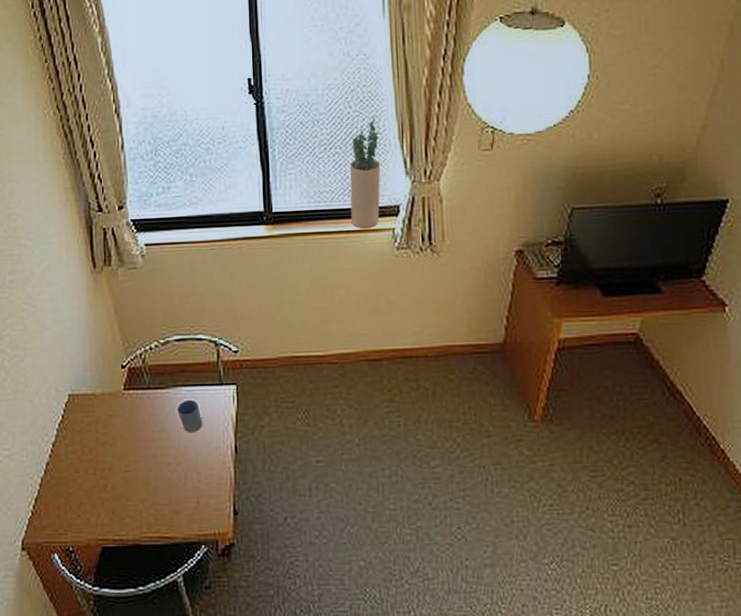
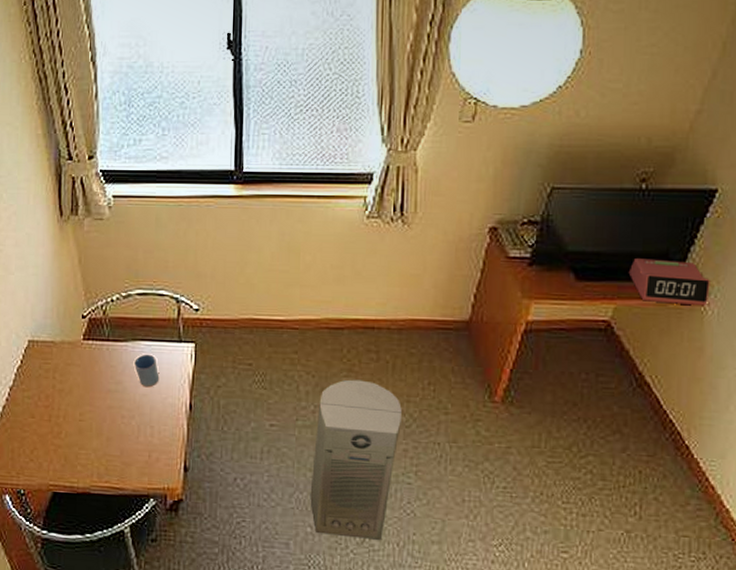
vase: present [349,115,381,230] -> none [323,79,358,196]
air purifier: none [361,409,446,568] -> present [310,379,402,540]
alarm clock: none [651,270,730,313] -> present [628,259,710,306]

